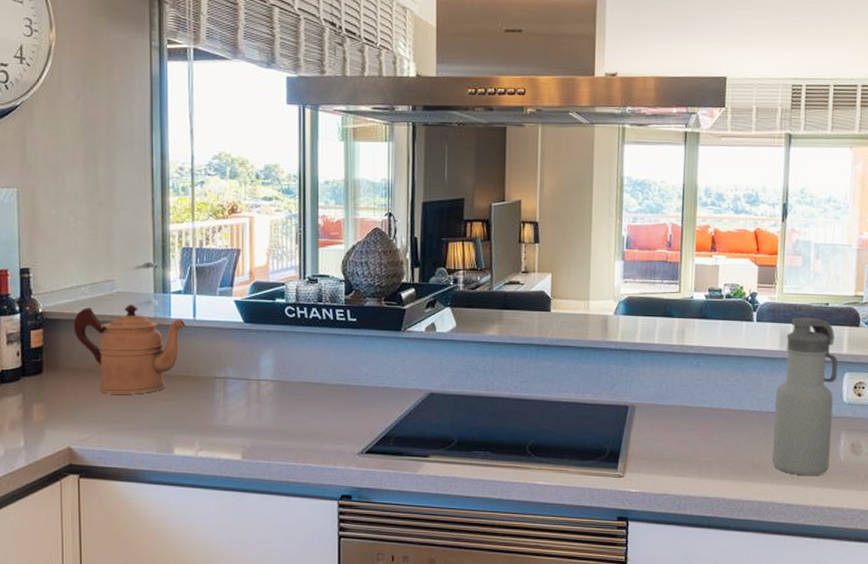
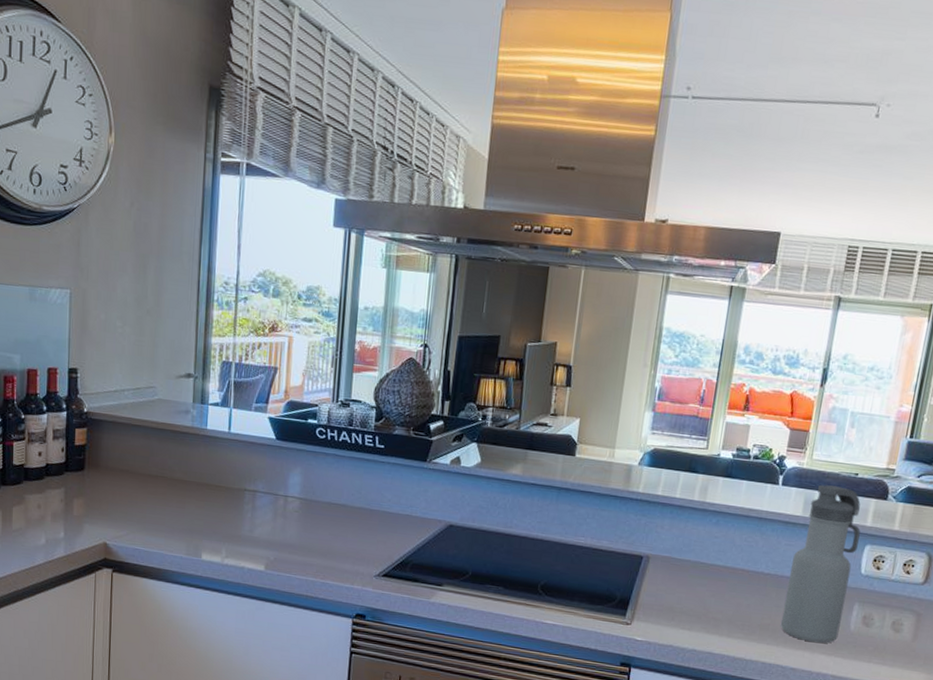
coffeepot: present [73,303,186,395] -> none [115,411,221,499]

